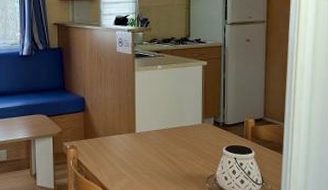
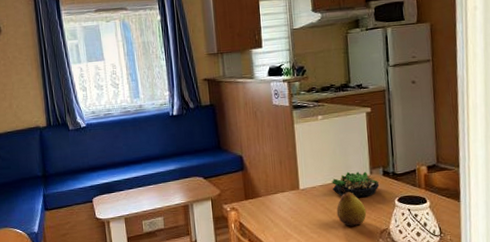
succulent plant: none [166,119,210,145] -> present [332,171,380,198]
fruit: none [168,134,196,170] -> present [336,188,367,226]

